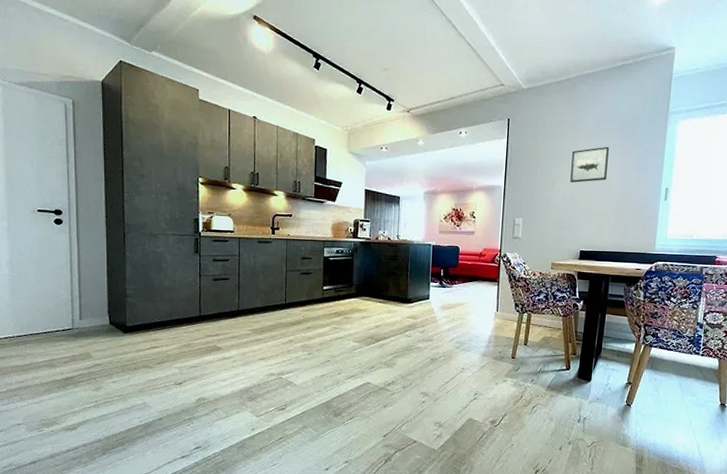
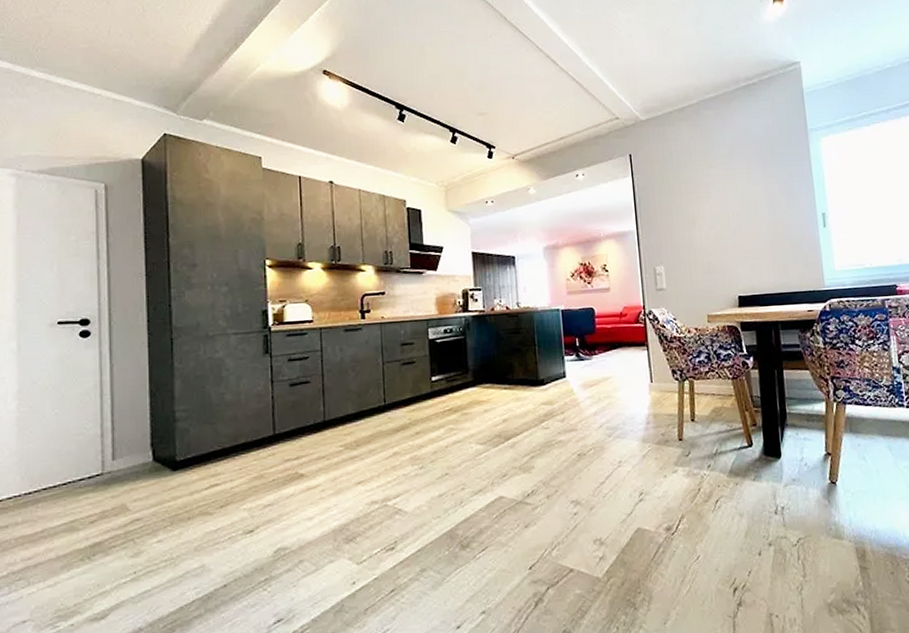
wall art: present [570,146,609,183] -> none [709,173,753,218]

